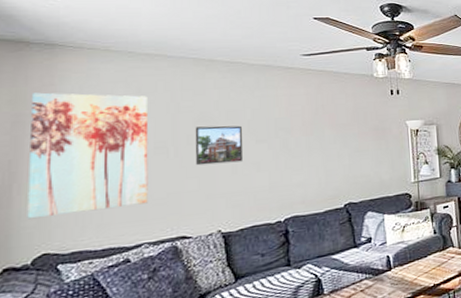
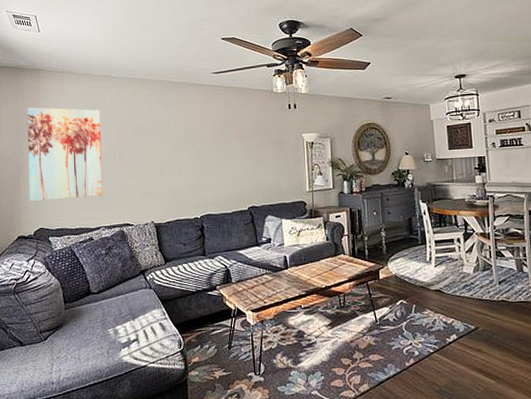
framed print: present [195,125,244,166] -> none [133,135,169,168]

